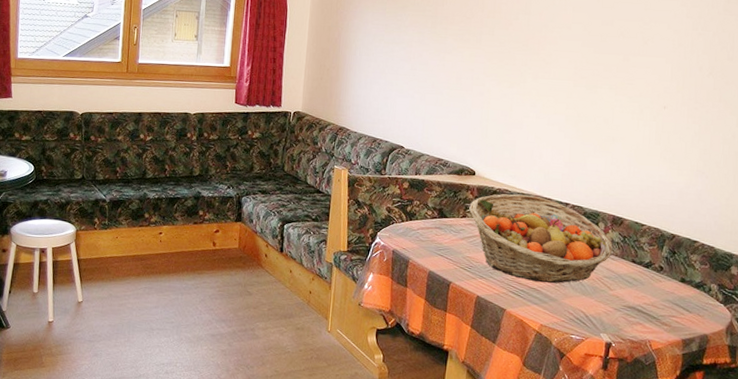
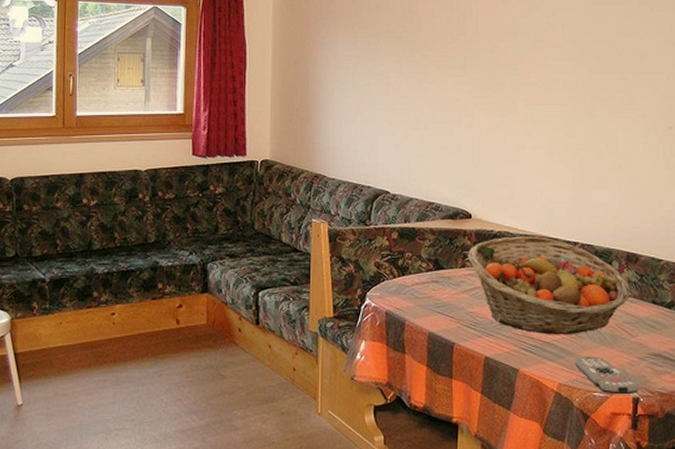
remote control: none [557,302,613,340] -> present [575,356,640,395]

